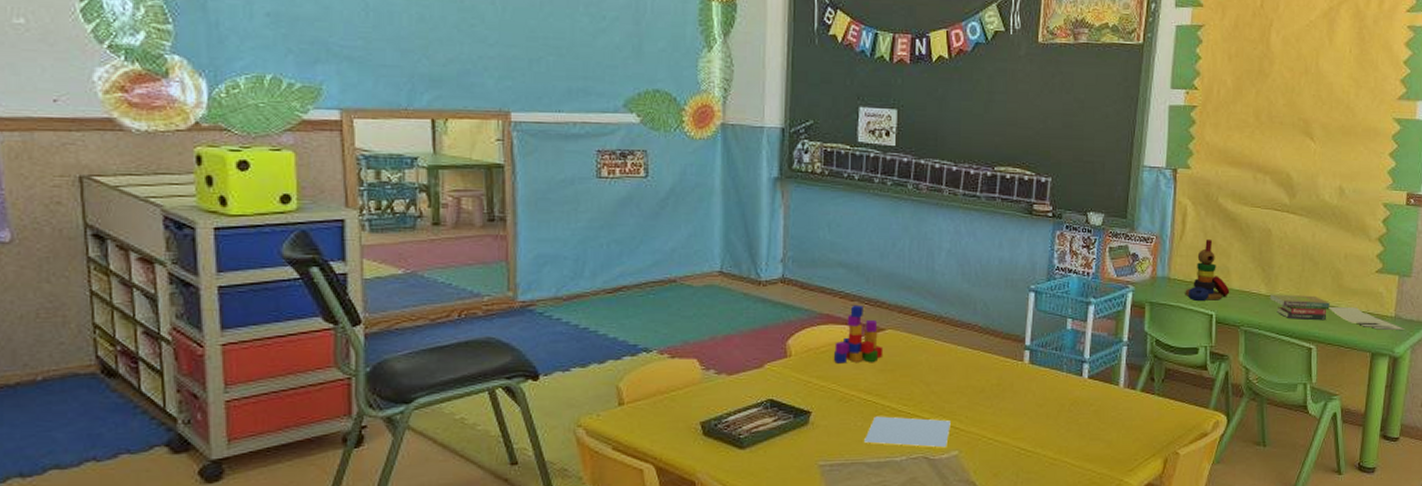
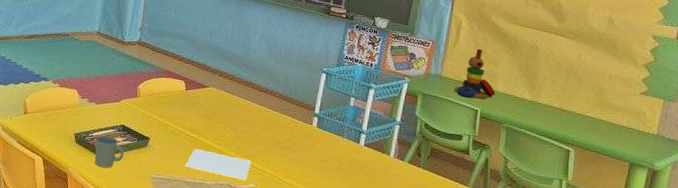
mug: none [732,417,776,464] -> present [94,135,124,168]
toy blocks: present [834,304,884,364] -> none [170,66,206,110]
books: present [1269,294,1330,321] -> none [532,100,591,129]
papers: present [1328,306,1405,330] -> none [589,117,667,148]

